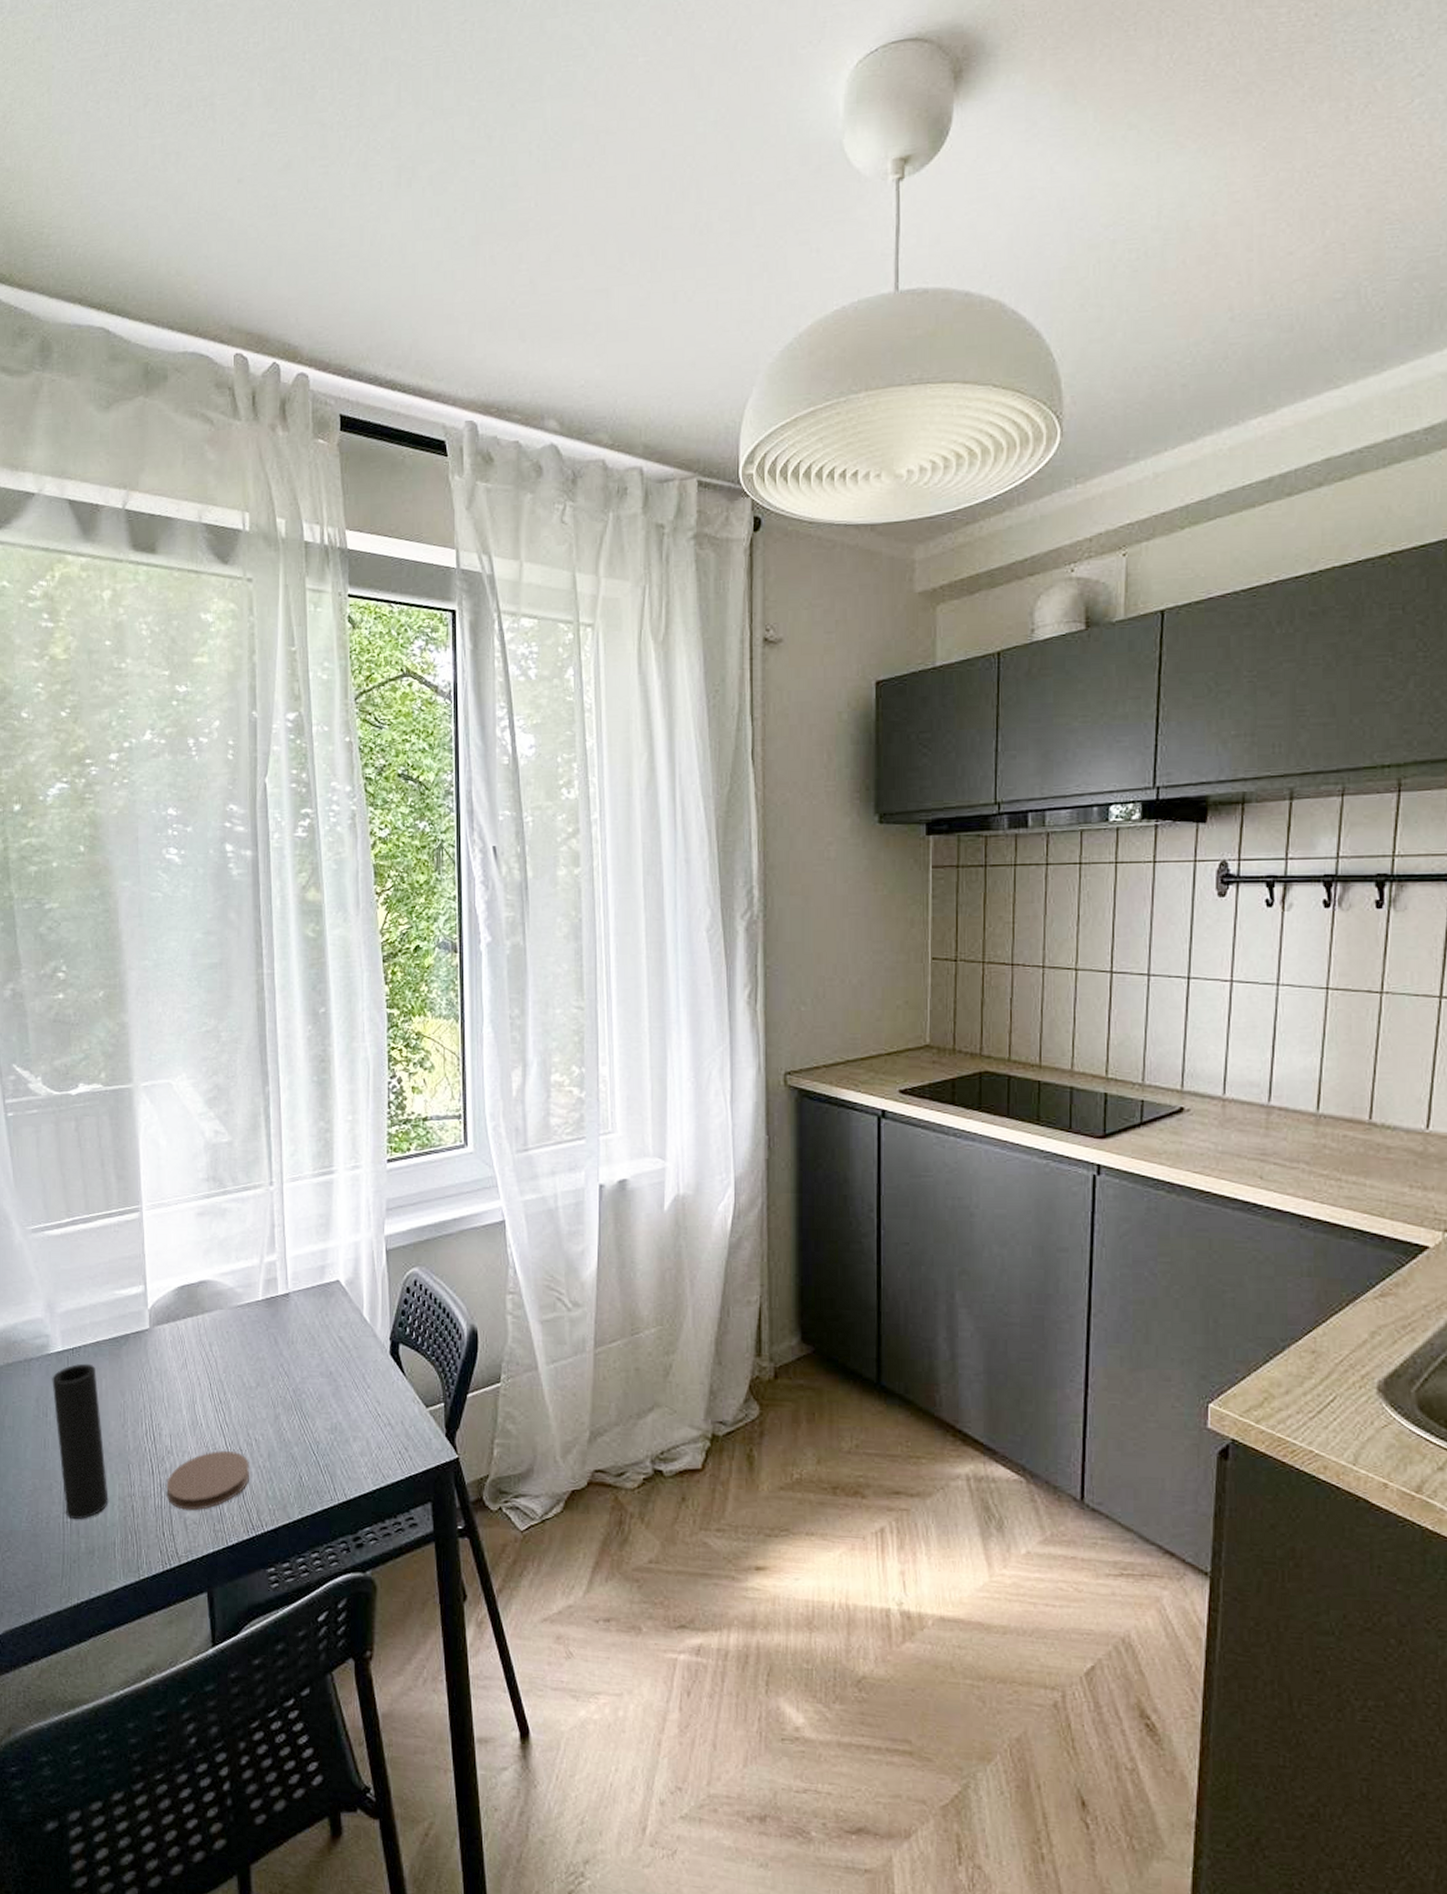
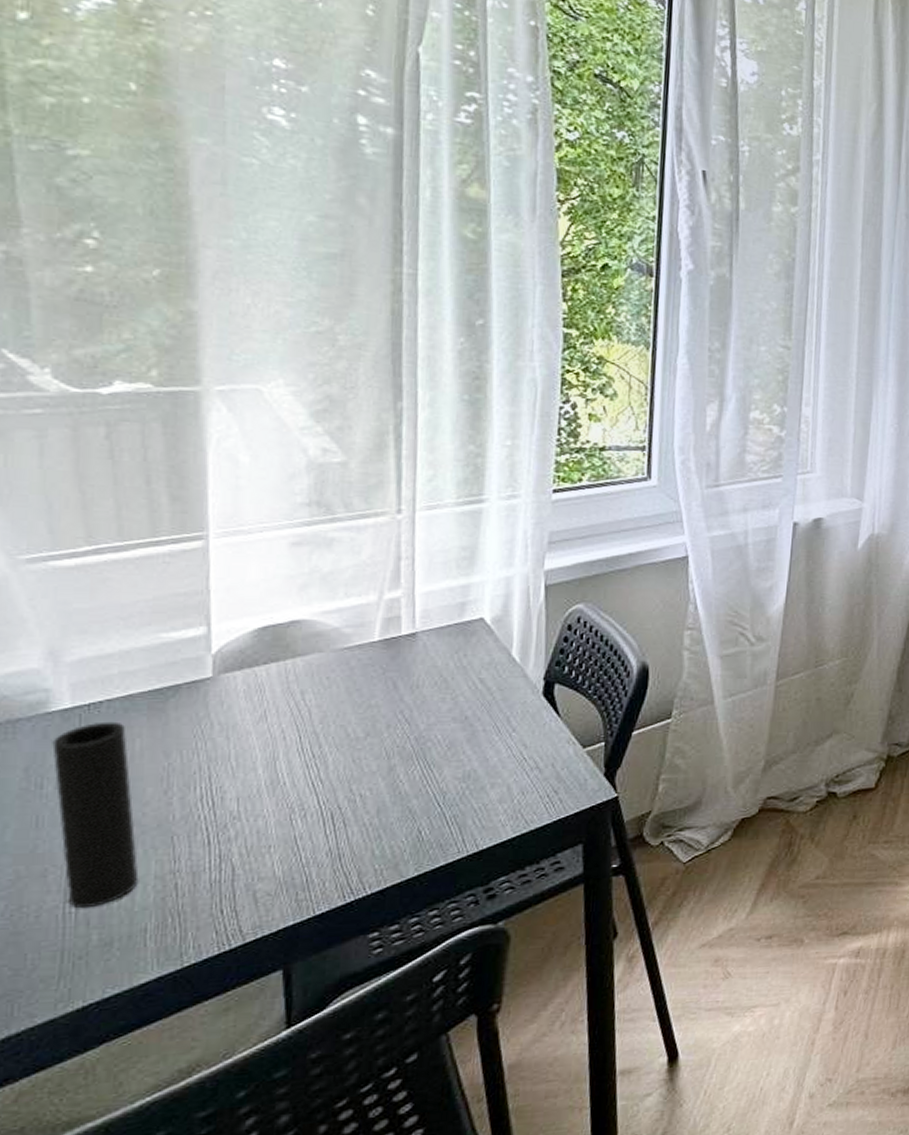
coaster: present [166,1451,250,1511] -> none [228,811,351,882]

